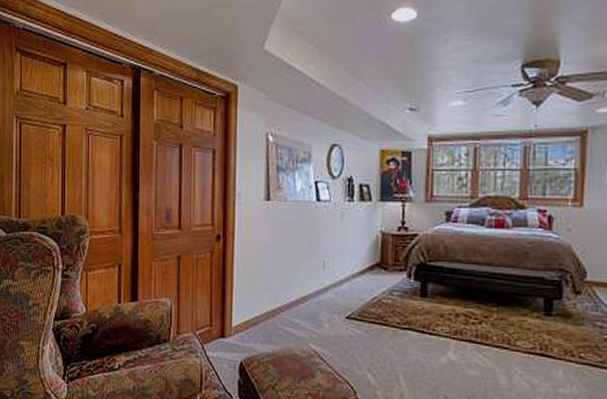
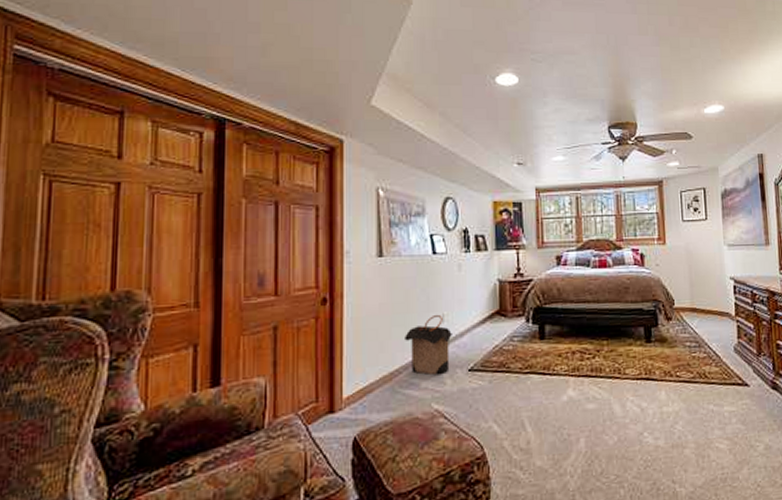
laundry hamper: none [287,260,332,319] -> present [405,314,452,376]

